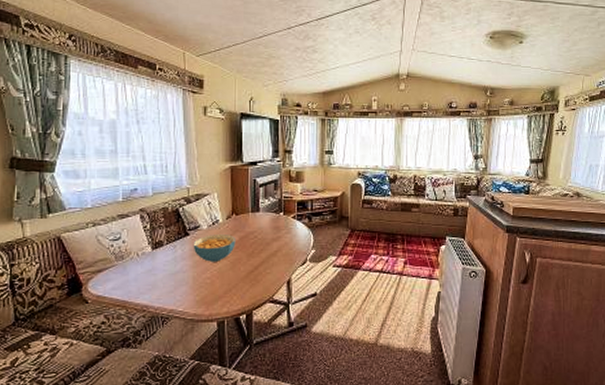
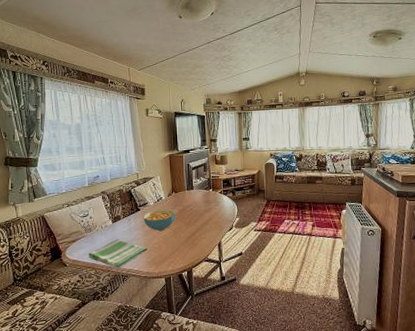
dish towel: none [117,271,196,308] -> present [88,239,148,268]

